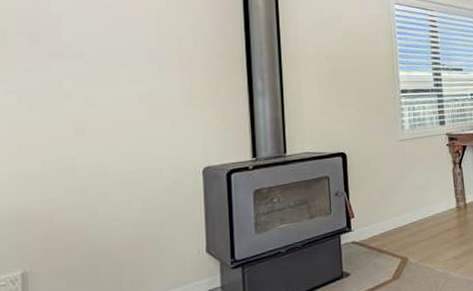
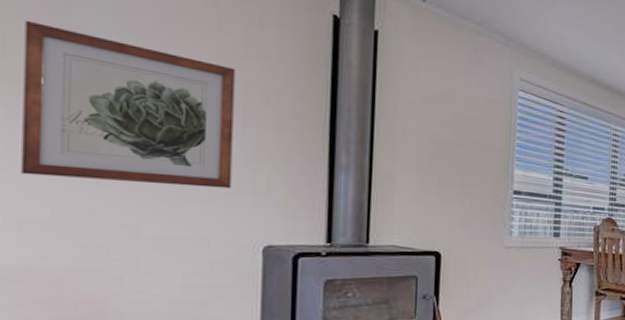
wall art: none [18,15,175,136] -> present [21,20,236,189]

